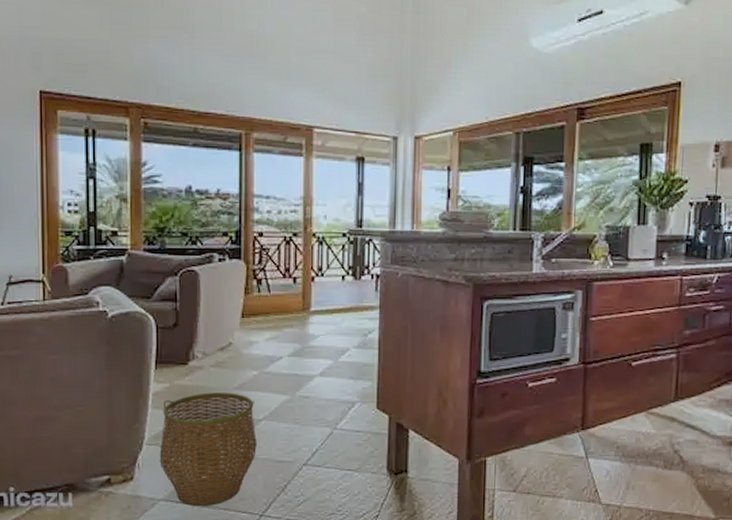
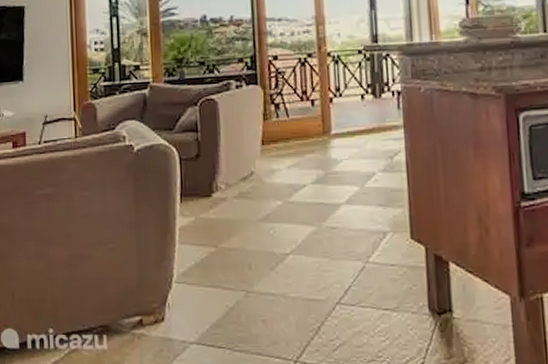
basket: present [159,392,258,506] -> none [188,225,287,350]

